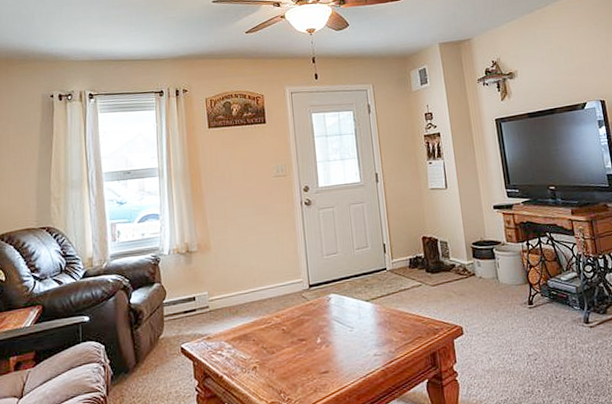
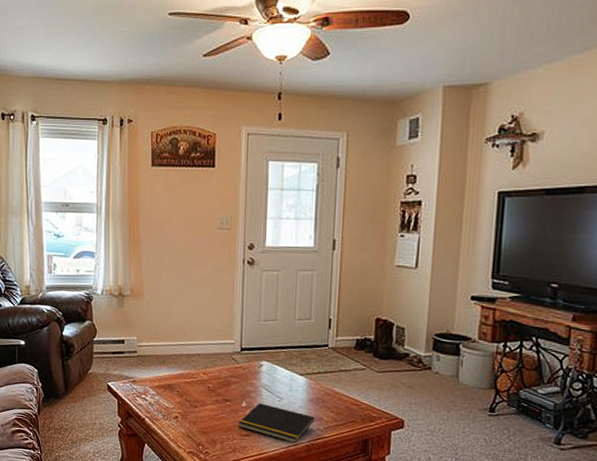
notepad: none [315,336,386,371] -> present [238,403,315,444]

